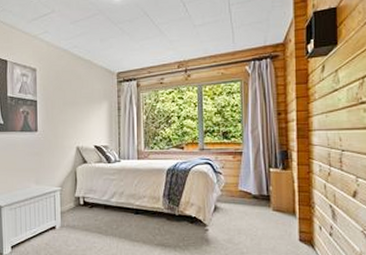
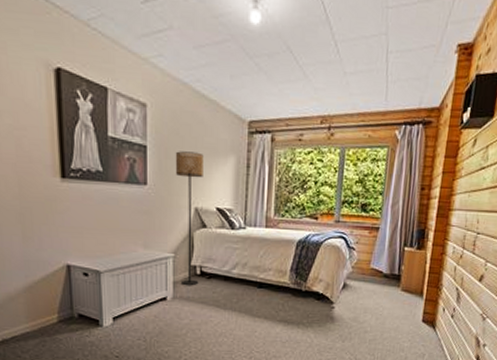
floor lamp: none [59,102,82,215] -> present [175,151,204,286]

